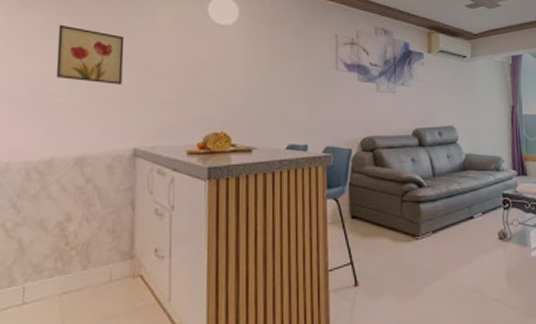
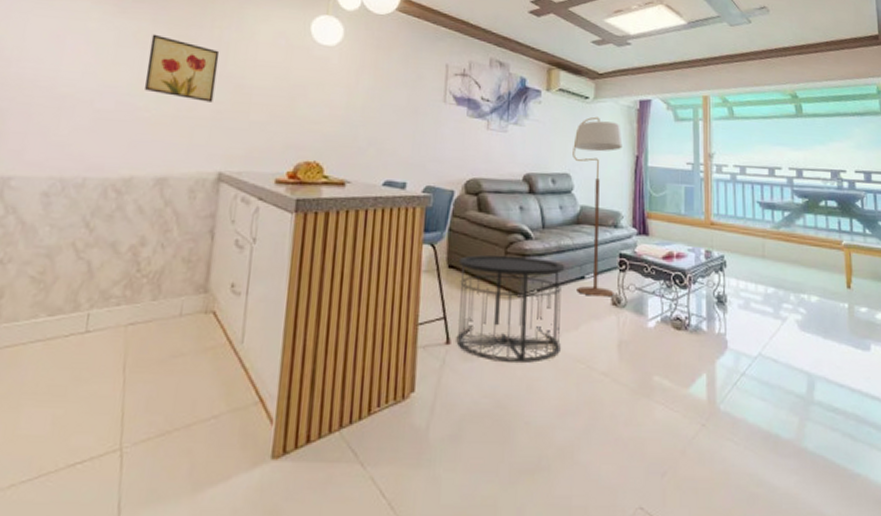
side table: none [360,203,456,299] -> present [456,254,565,364]
floor lamp: none [455,73,500,233] -> present [572,116,623,297]

